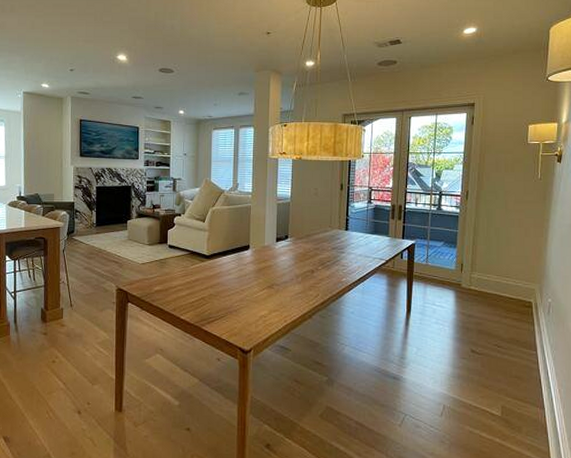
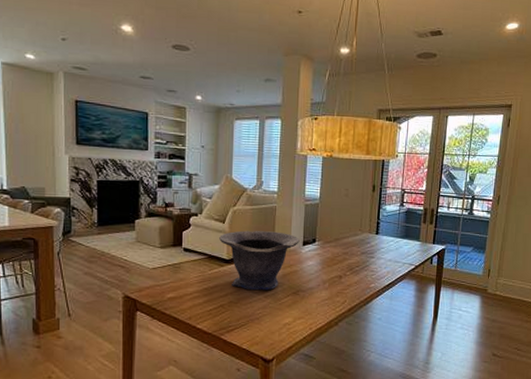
decorative bowl: none [200,228,273,284] -> present [219,230,300,291]

